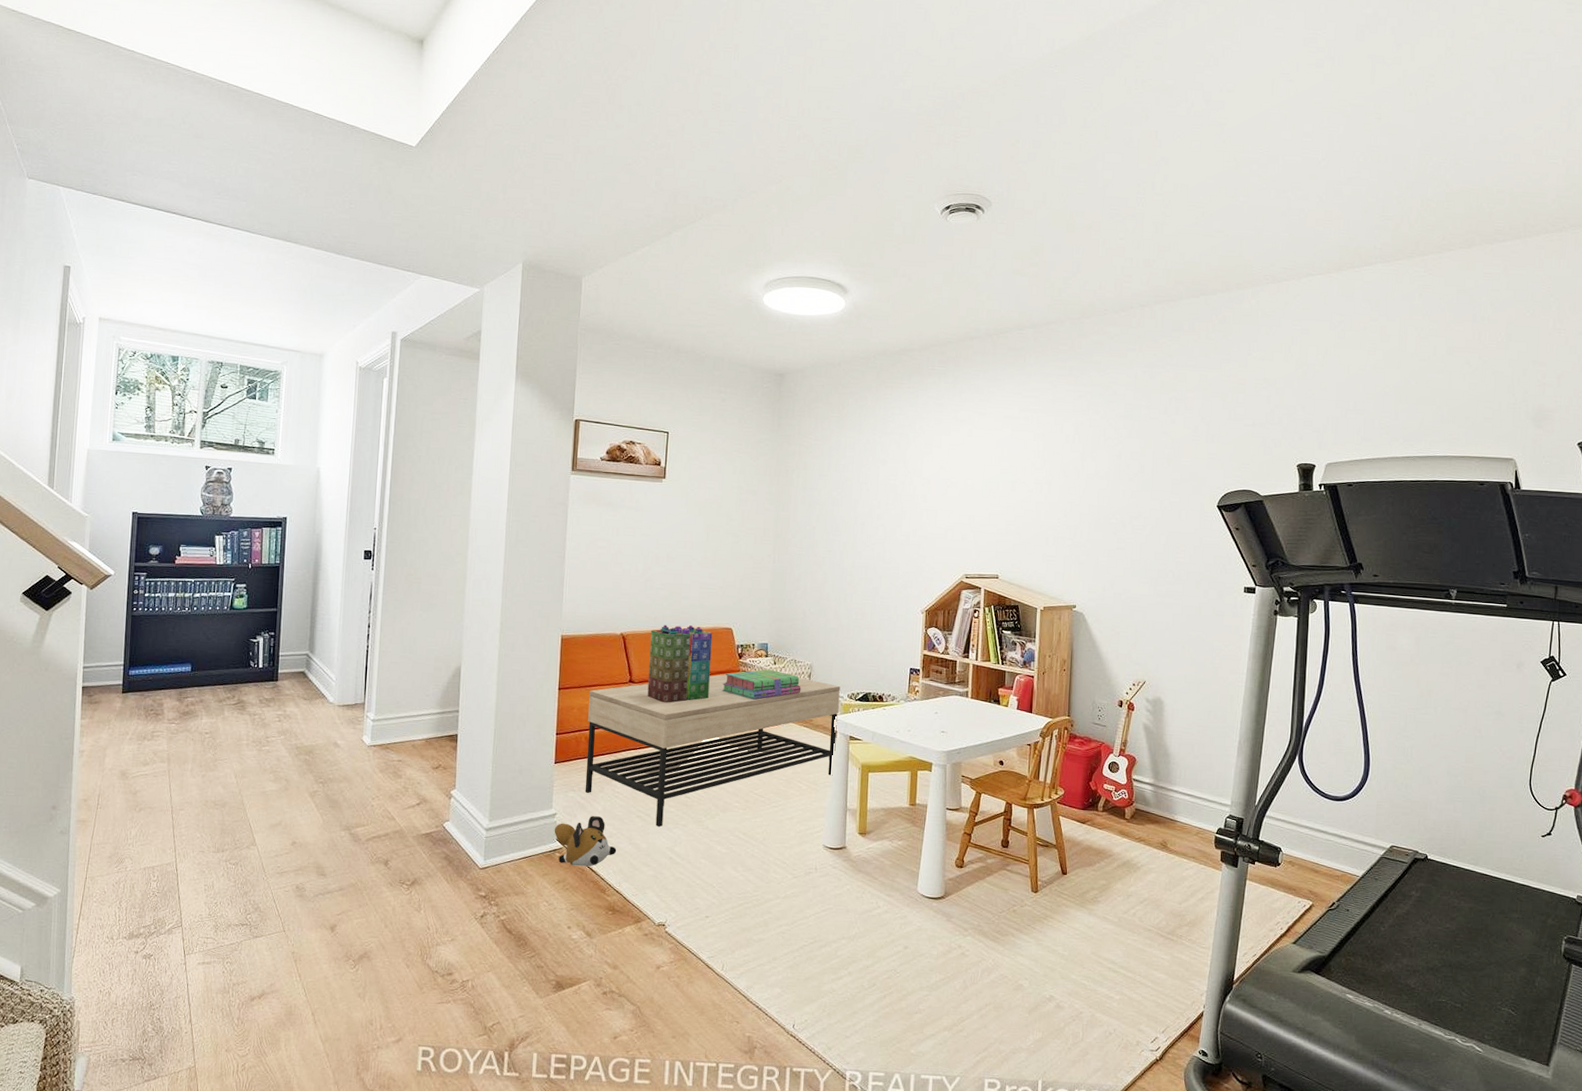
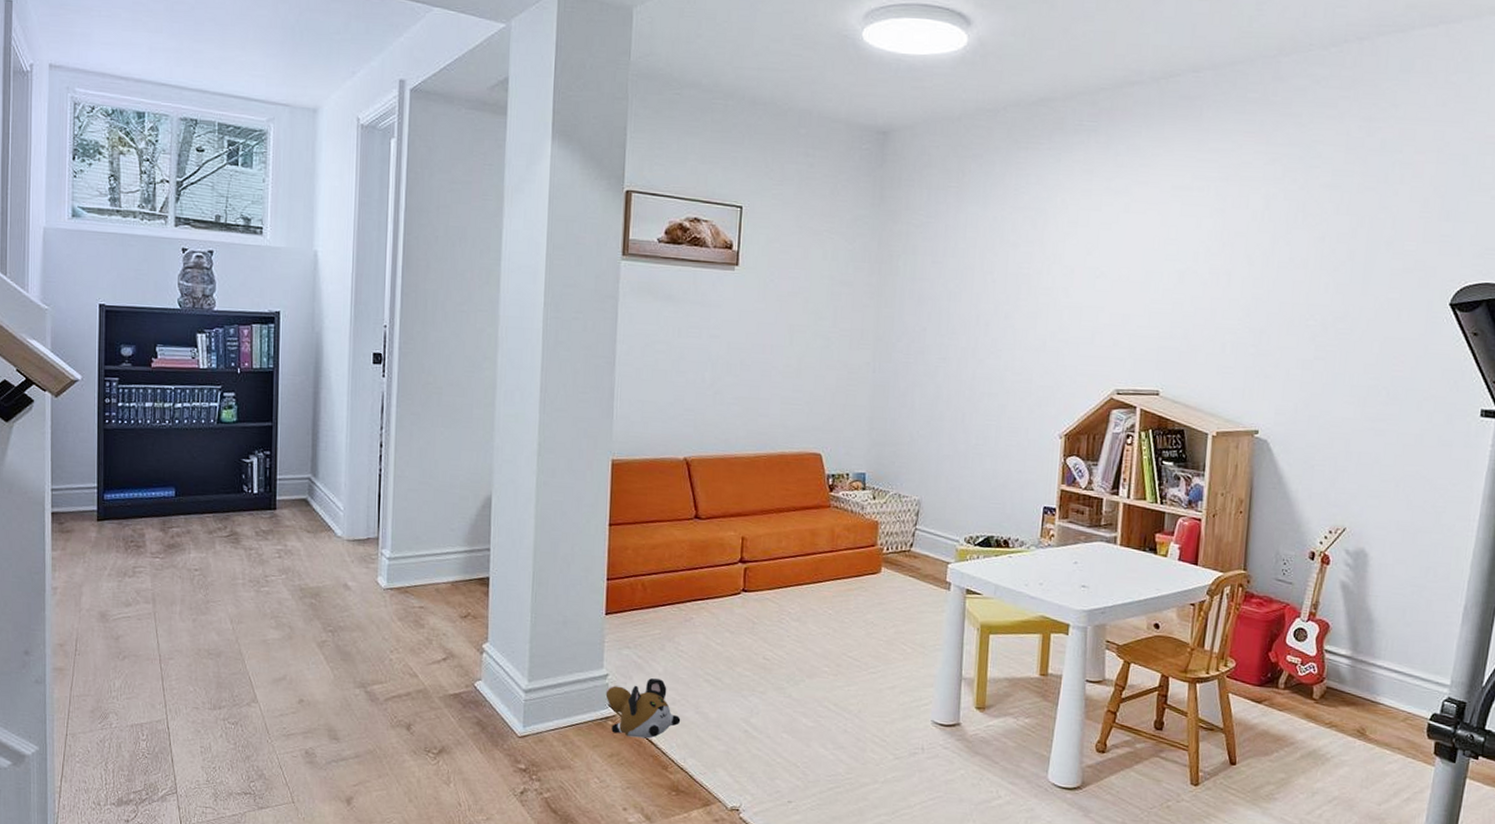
coffee table: present [585,670,840,828] -> none [642,505,956,694]
toy block set: present [647,625,713,703] -> none [717,448,797,545]
stack of books: present [722,669,801,700] -> none [809,505,907,542]

